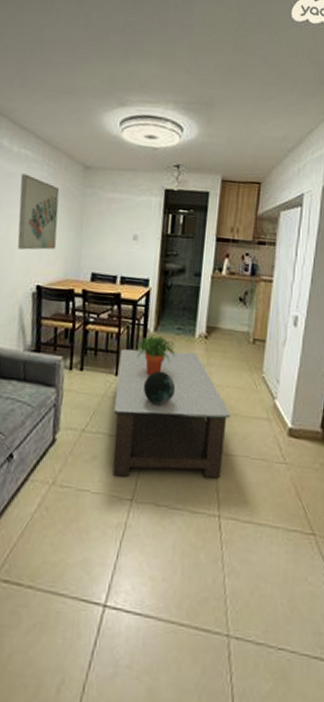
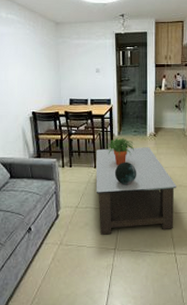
wall art: present [17,173,60,250] -> none [10,33,43,87]

